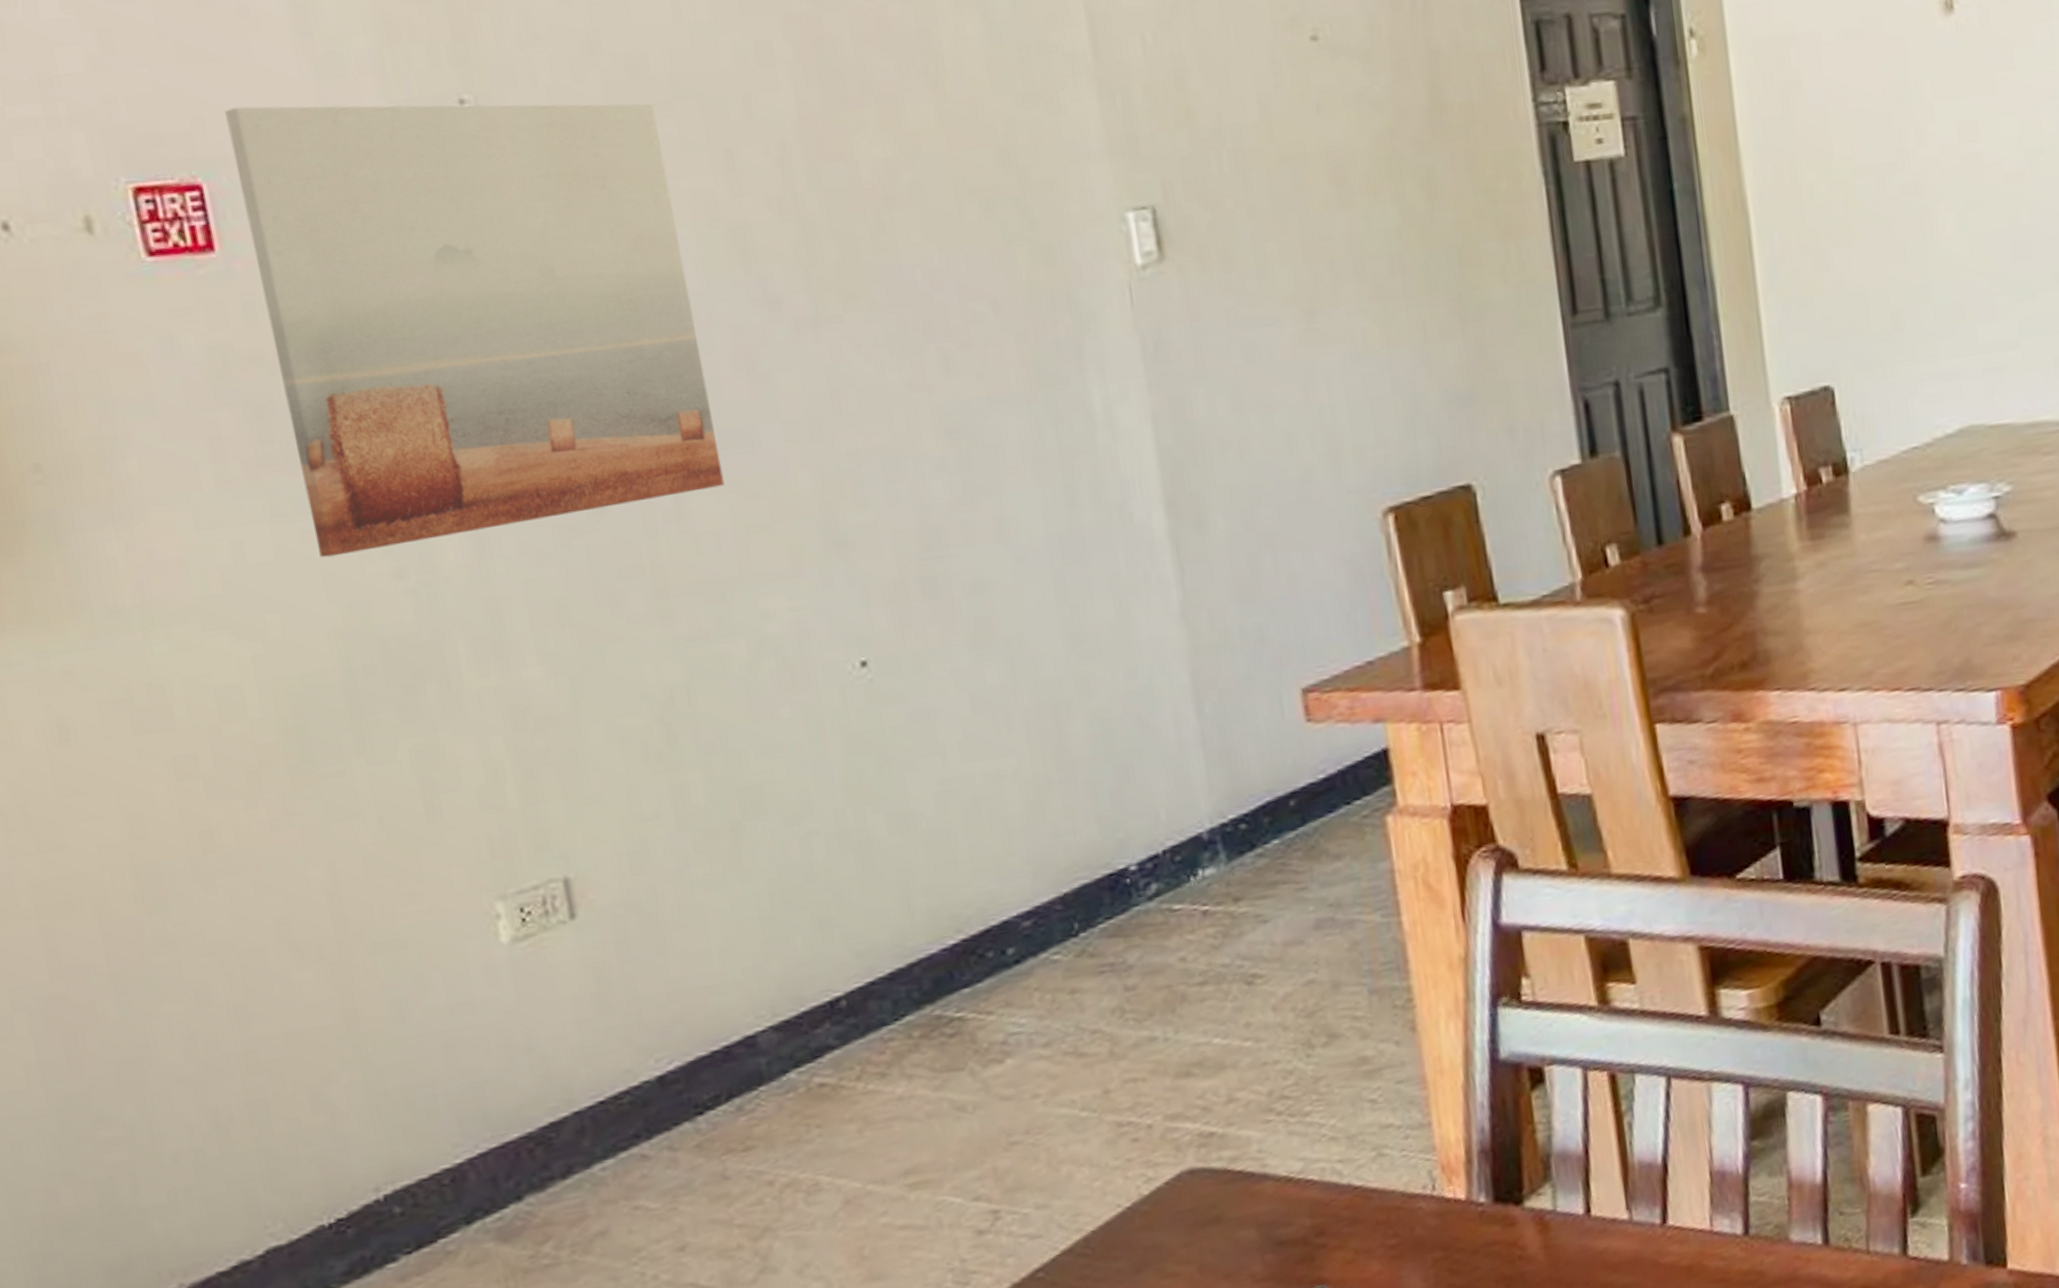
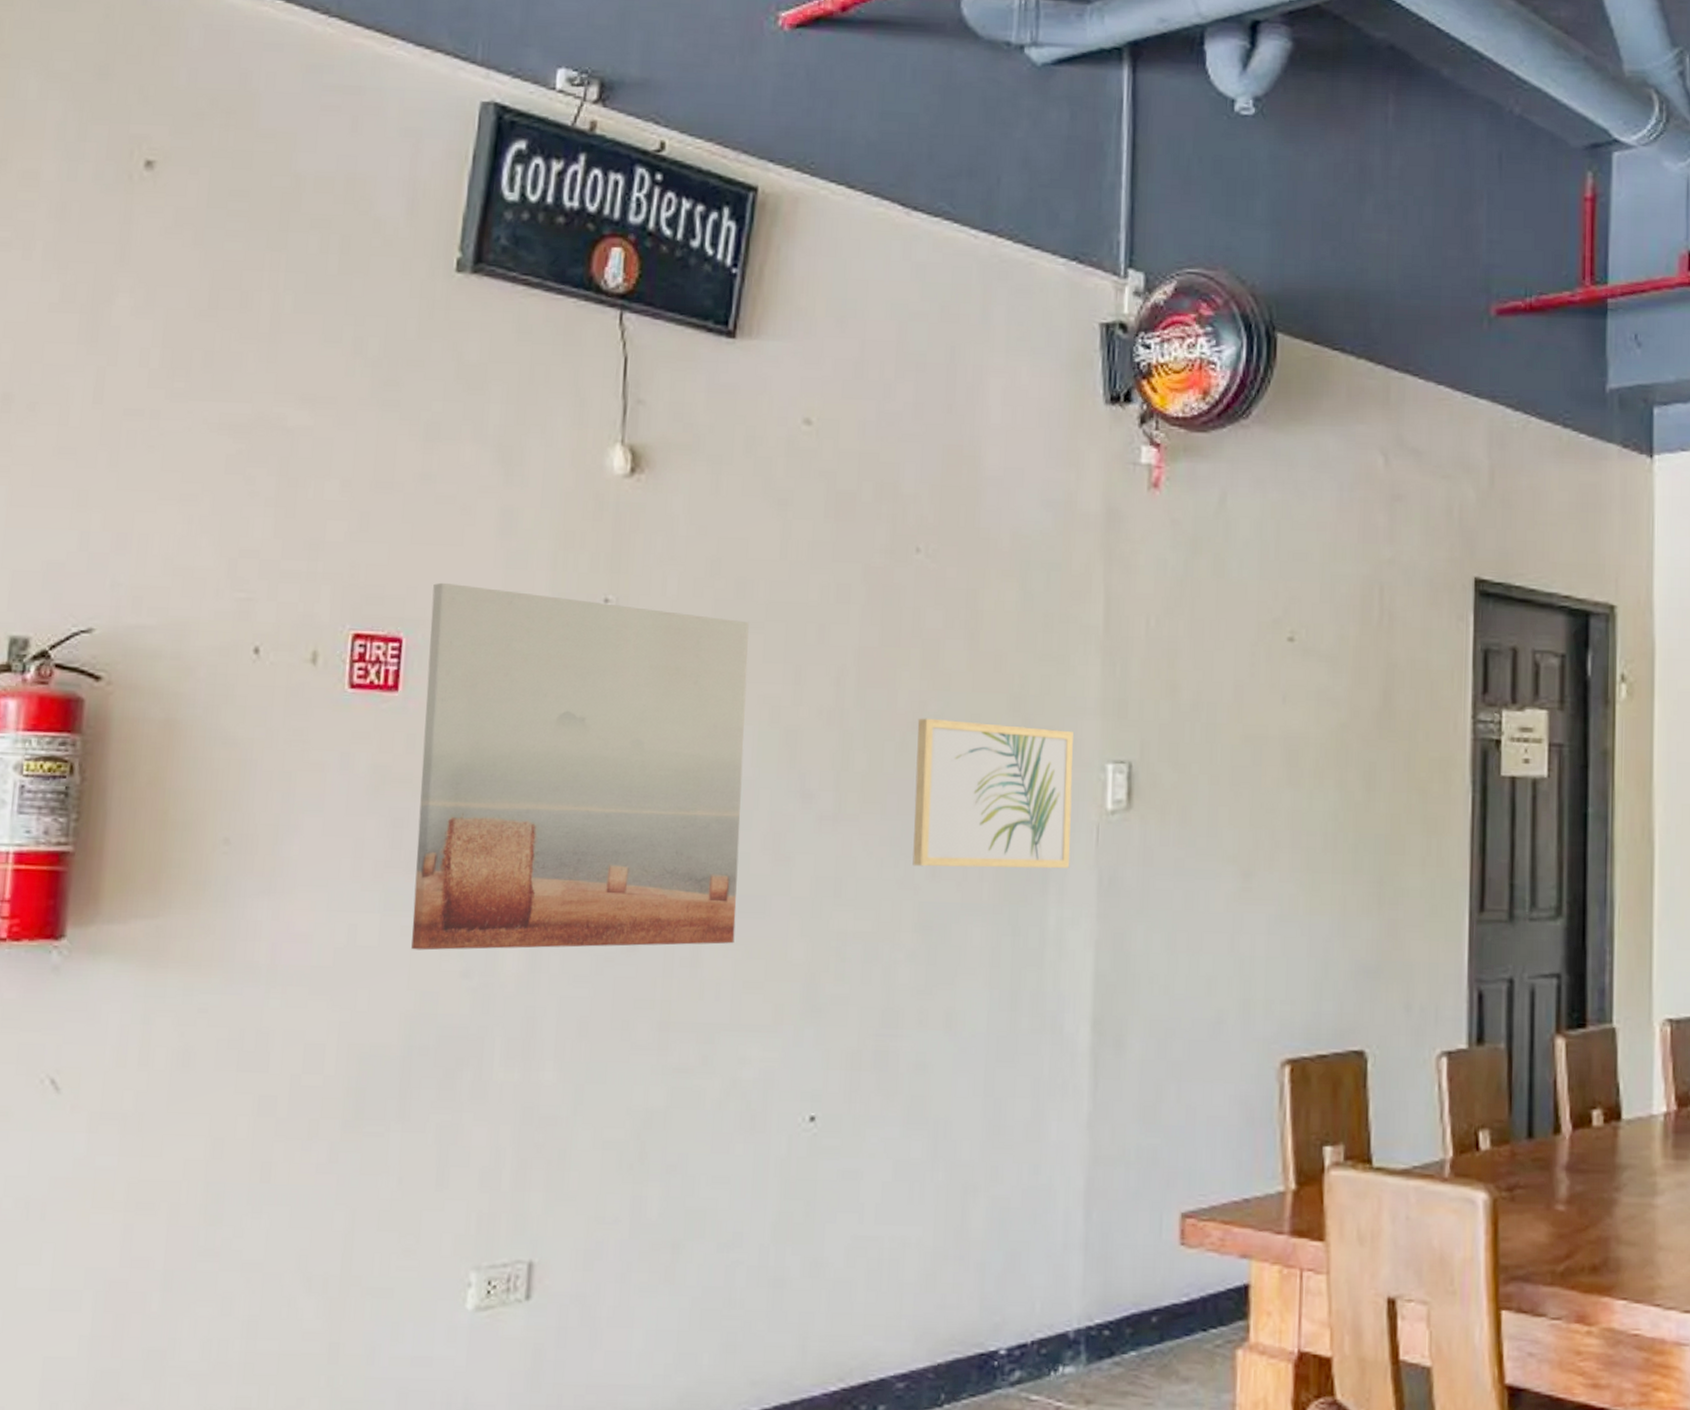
wall art: none [889,181,1106,364] -> present [912,718,1073,869]

